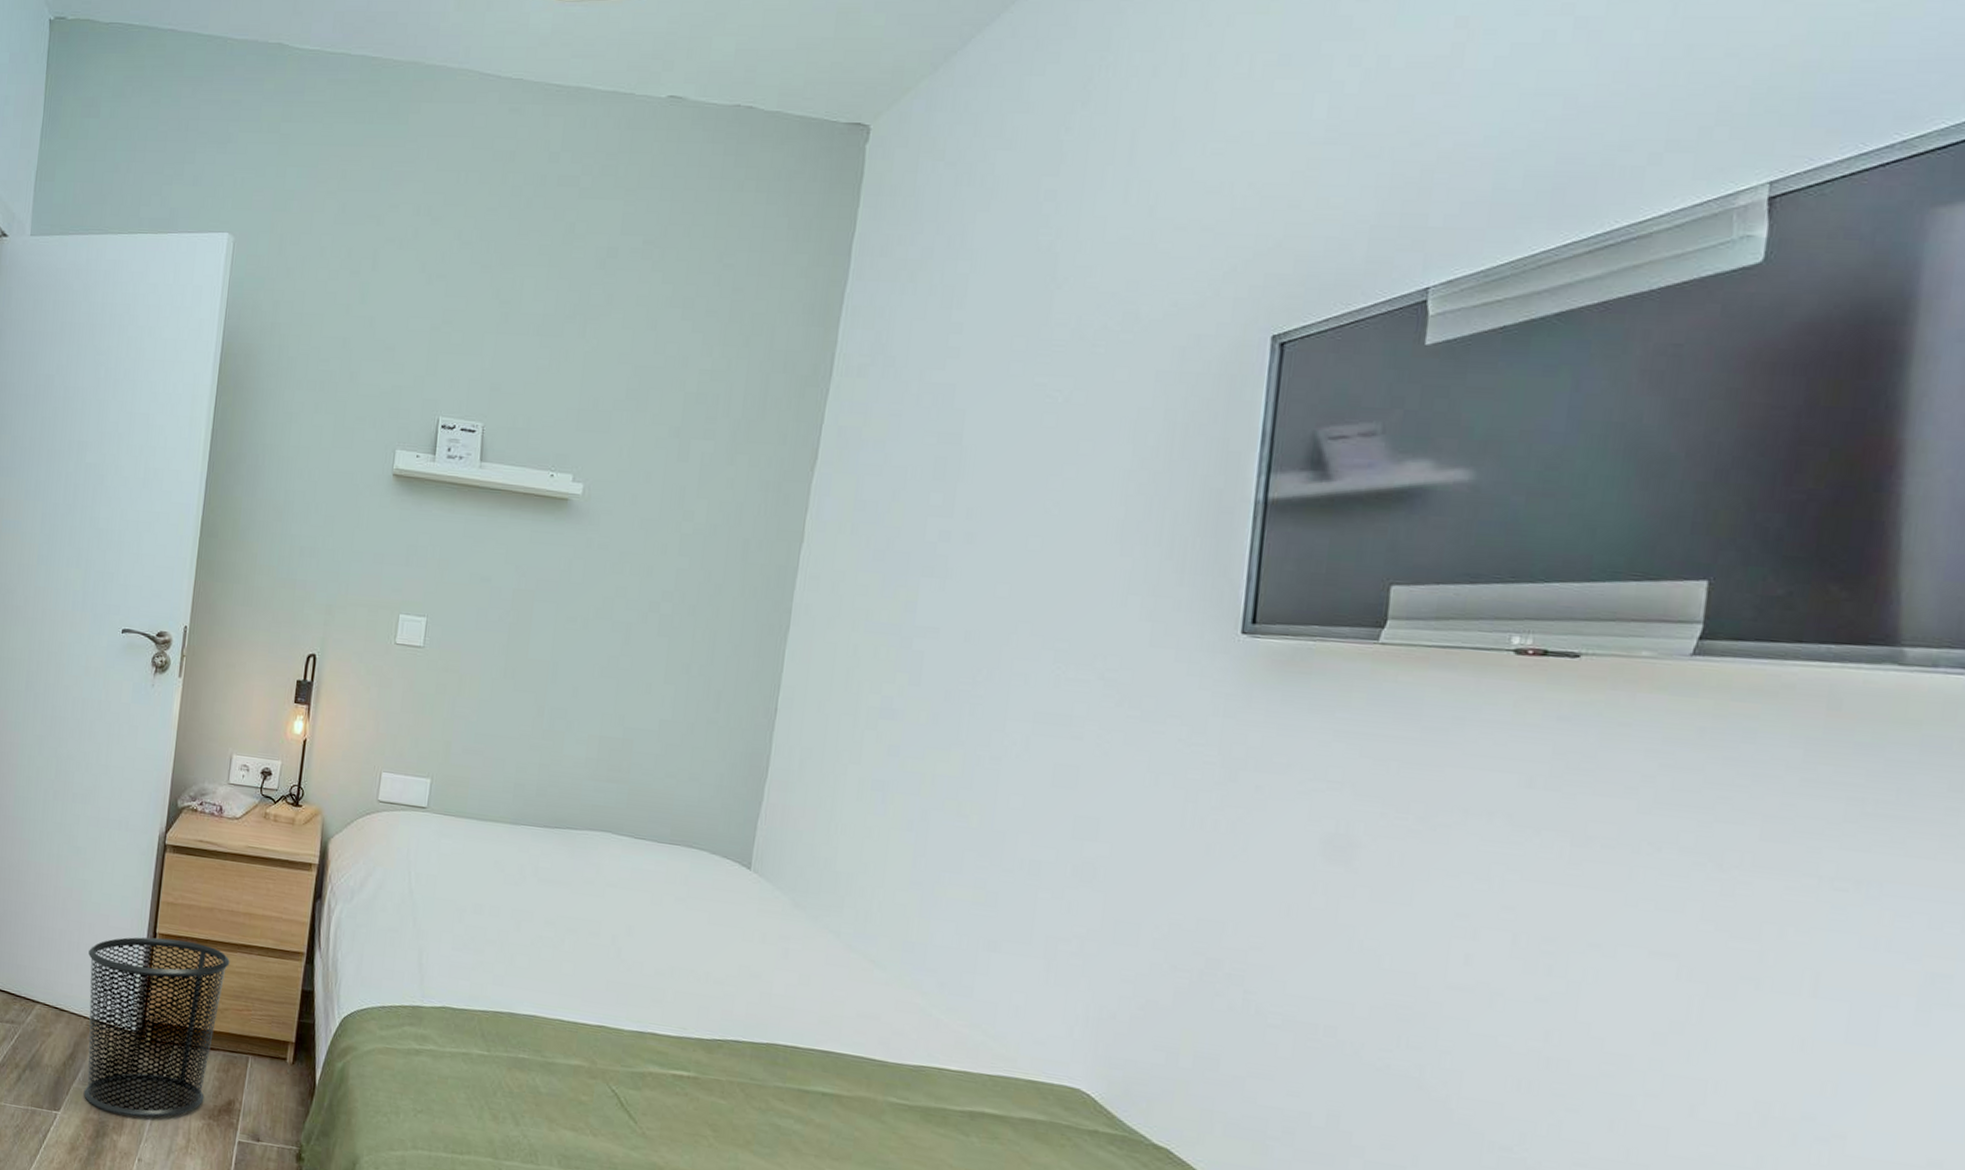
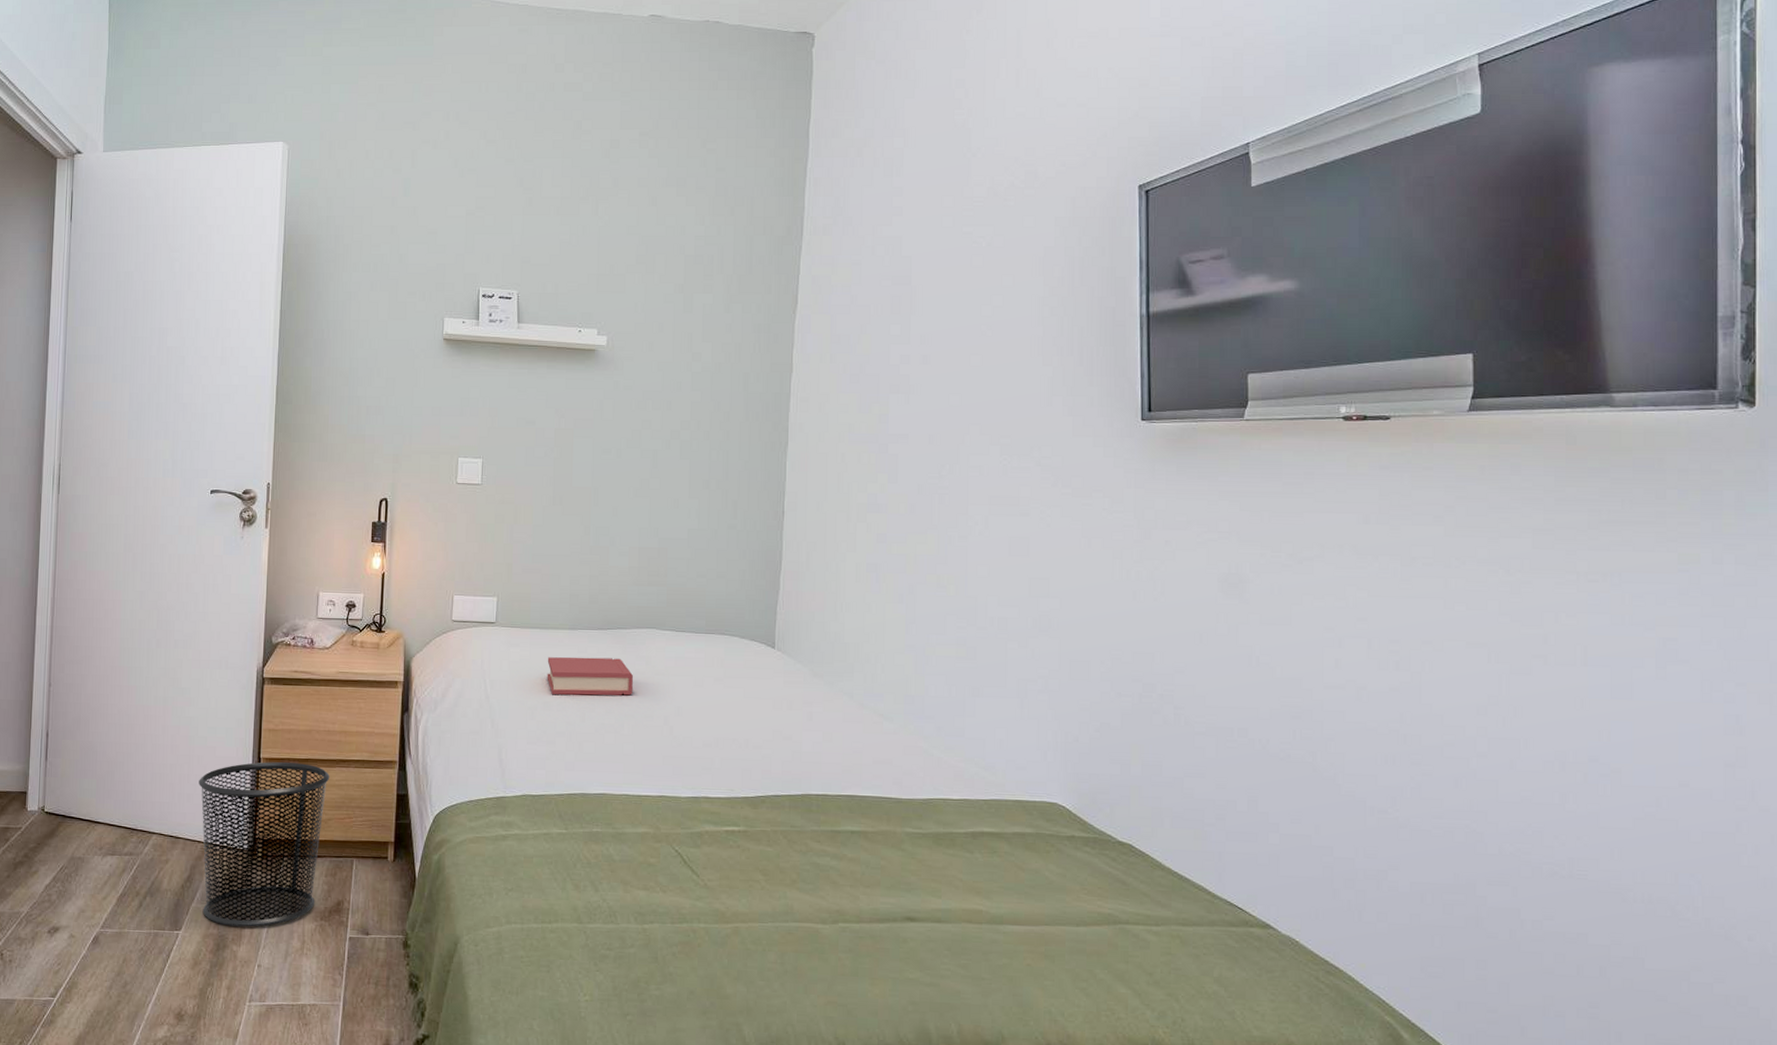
hardback book: none [480,853,580,907] -> present [547,657,633,696]

